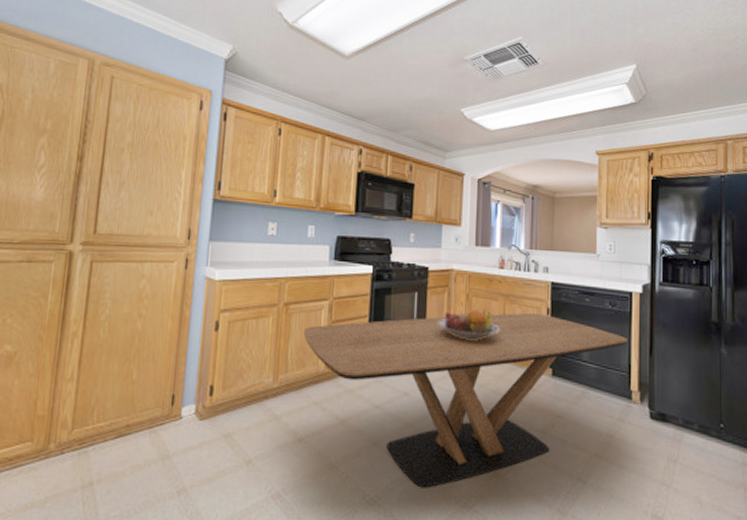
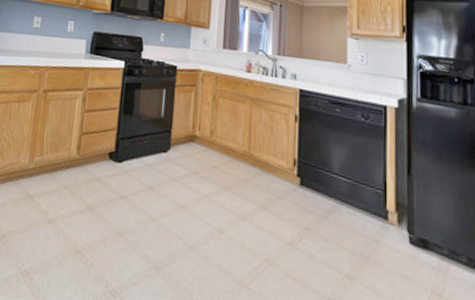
dining table: present [303,313,628,488] -> none [59,113,383,287]
fruit bowl: present [438,310,499,341] -> none [185,110,245,142]

